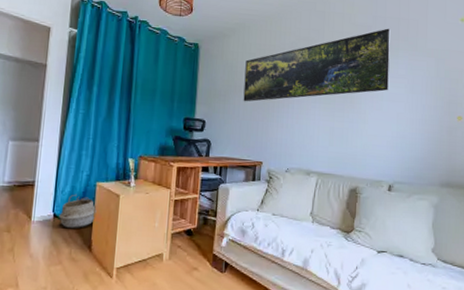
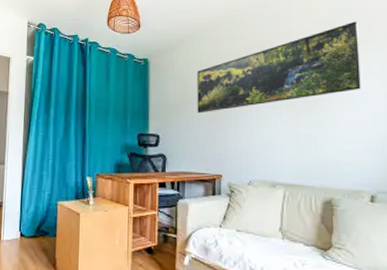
woven basket: present [59,195,97,228] -> none [25,214,59,247]

